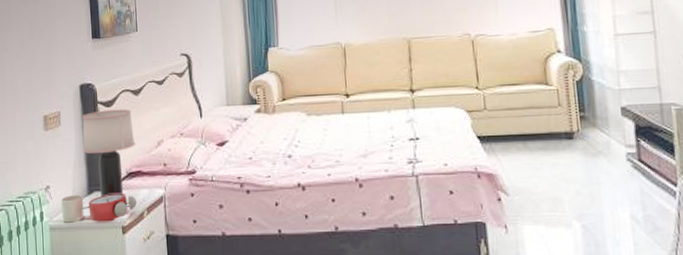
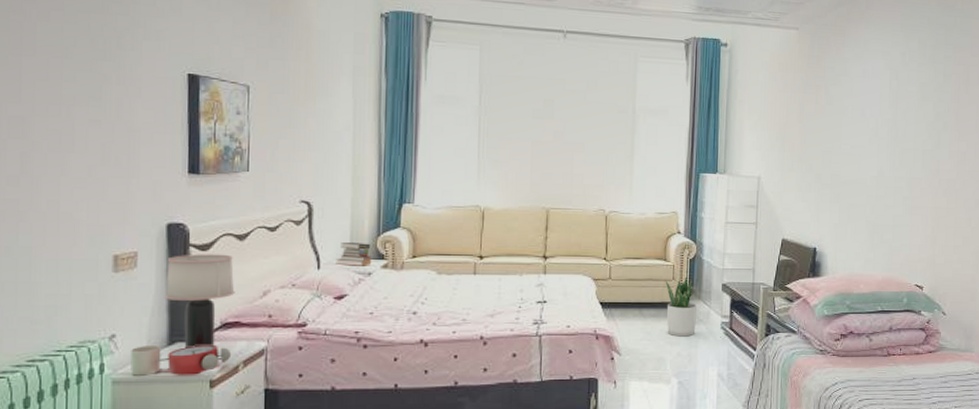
books: none [215,89,246,113] -> present [336,241,371,266]
planter: none [550,101,595,172] -> present [665,276,697,337]

